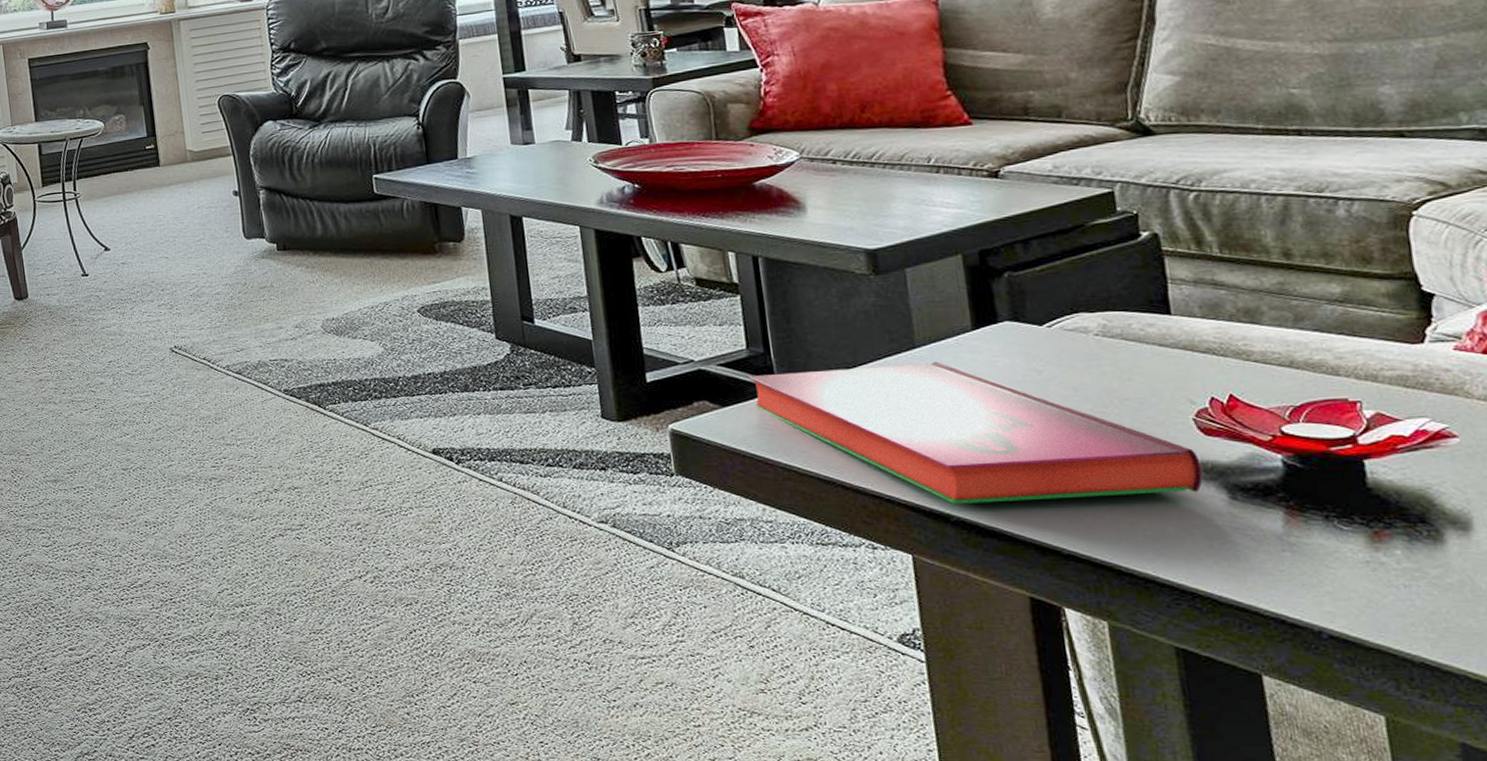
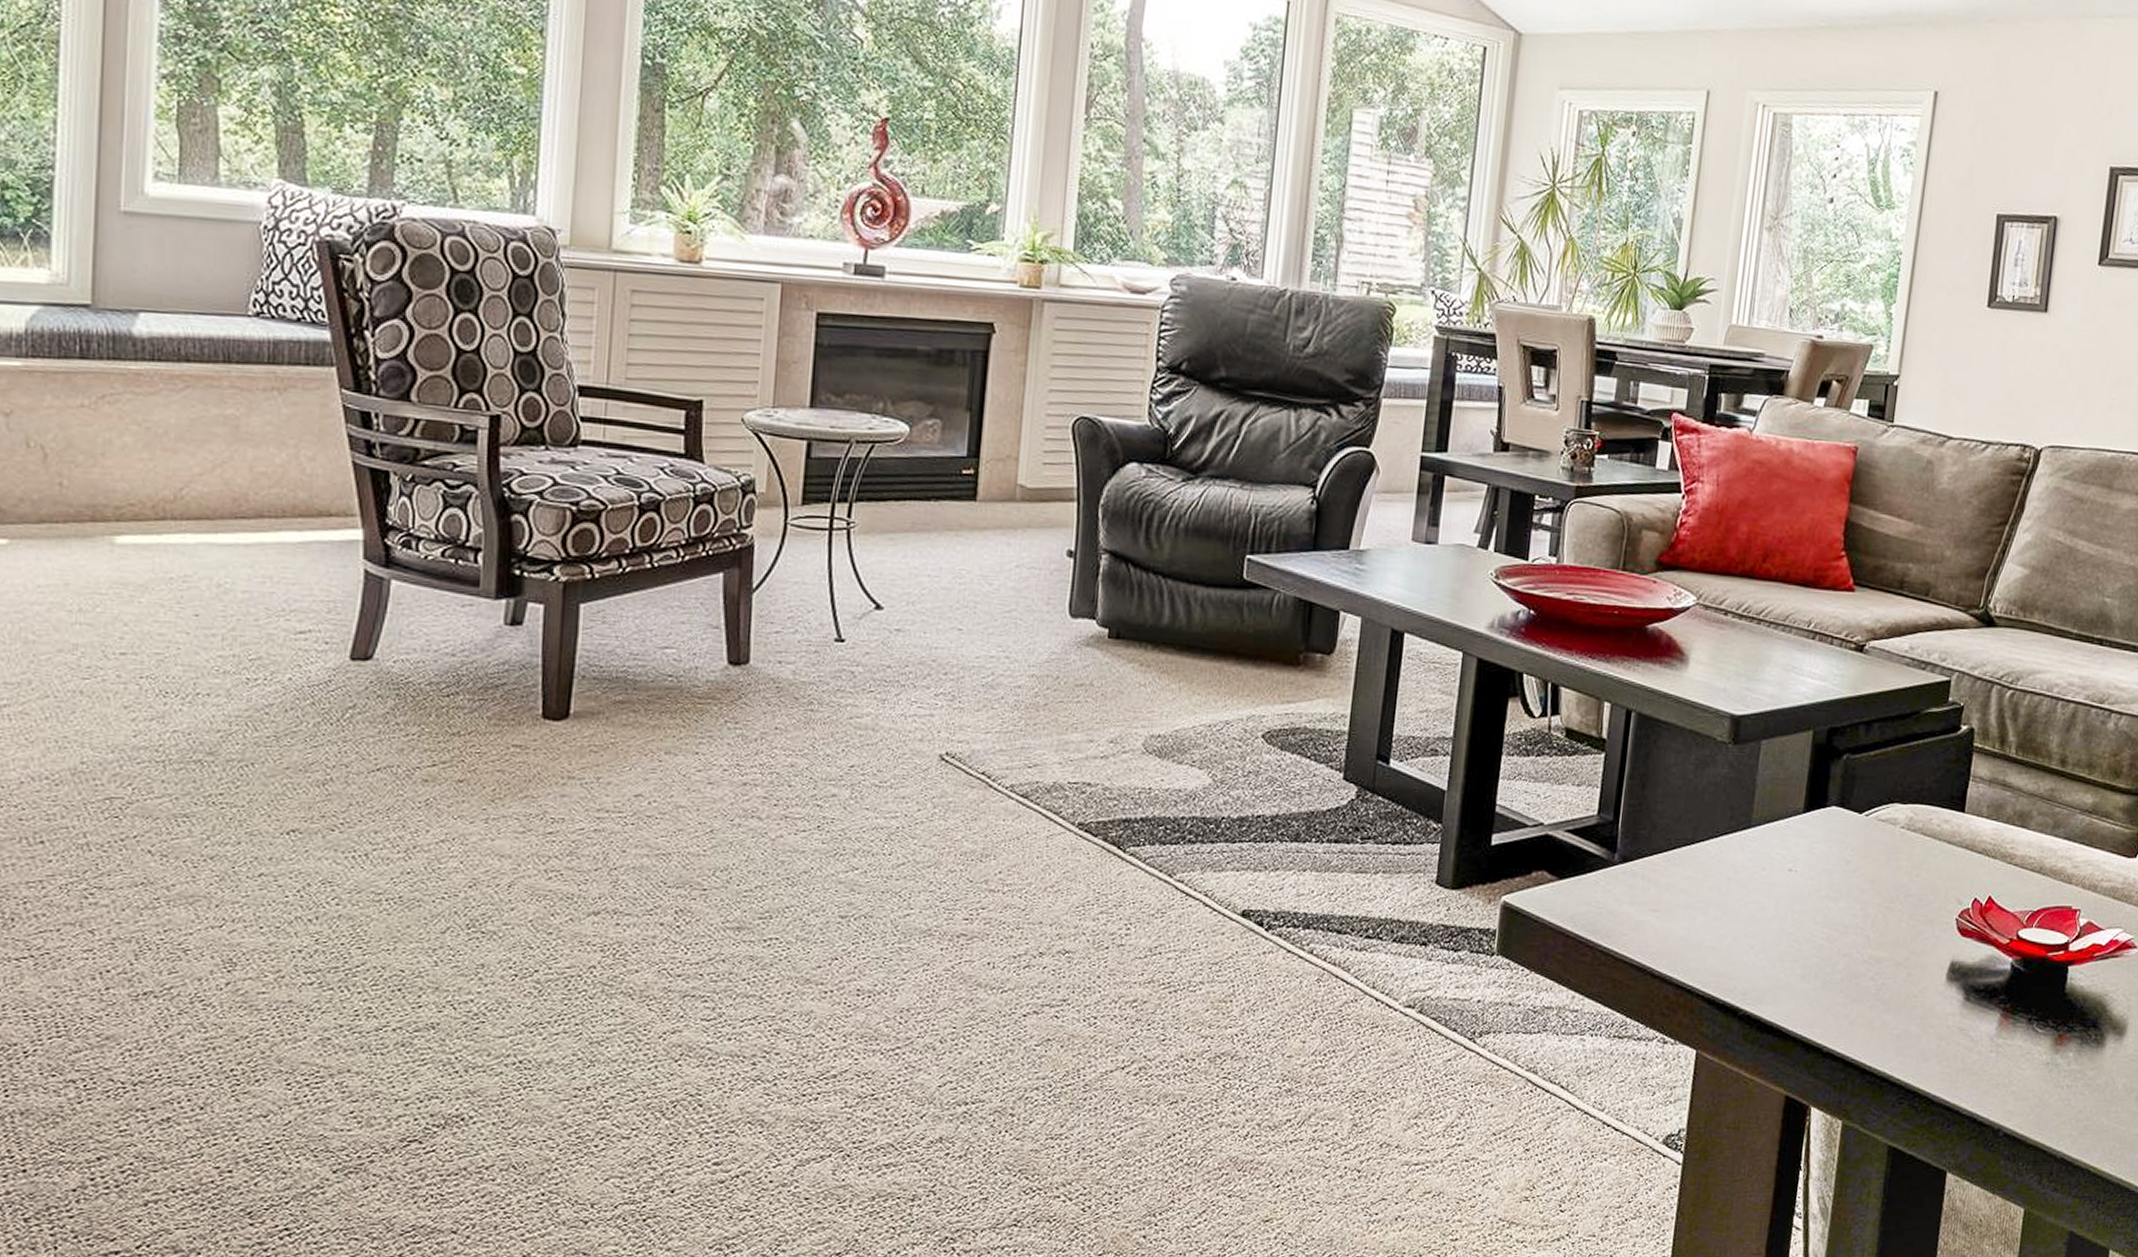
hardback book: present [748,361,1204,505] -> none [1590,843,1952,998]

